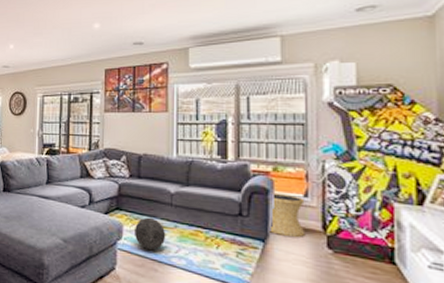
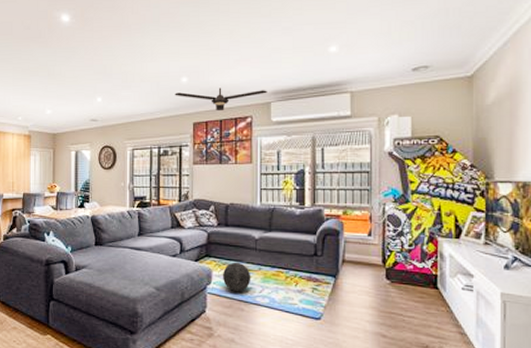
ceiling fan: none [86,33,185,58] -> present [175,87,267,111]
side table: present [269,192,306,238] -> none [340,234,369,272]

